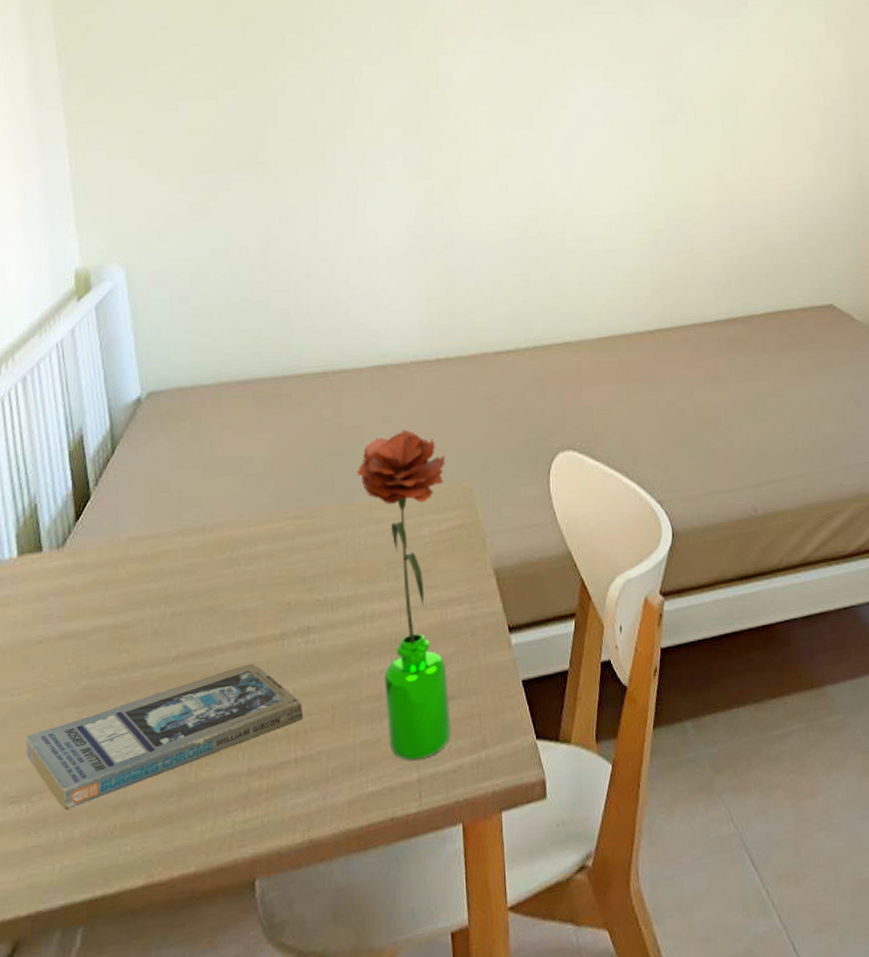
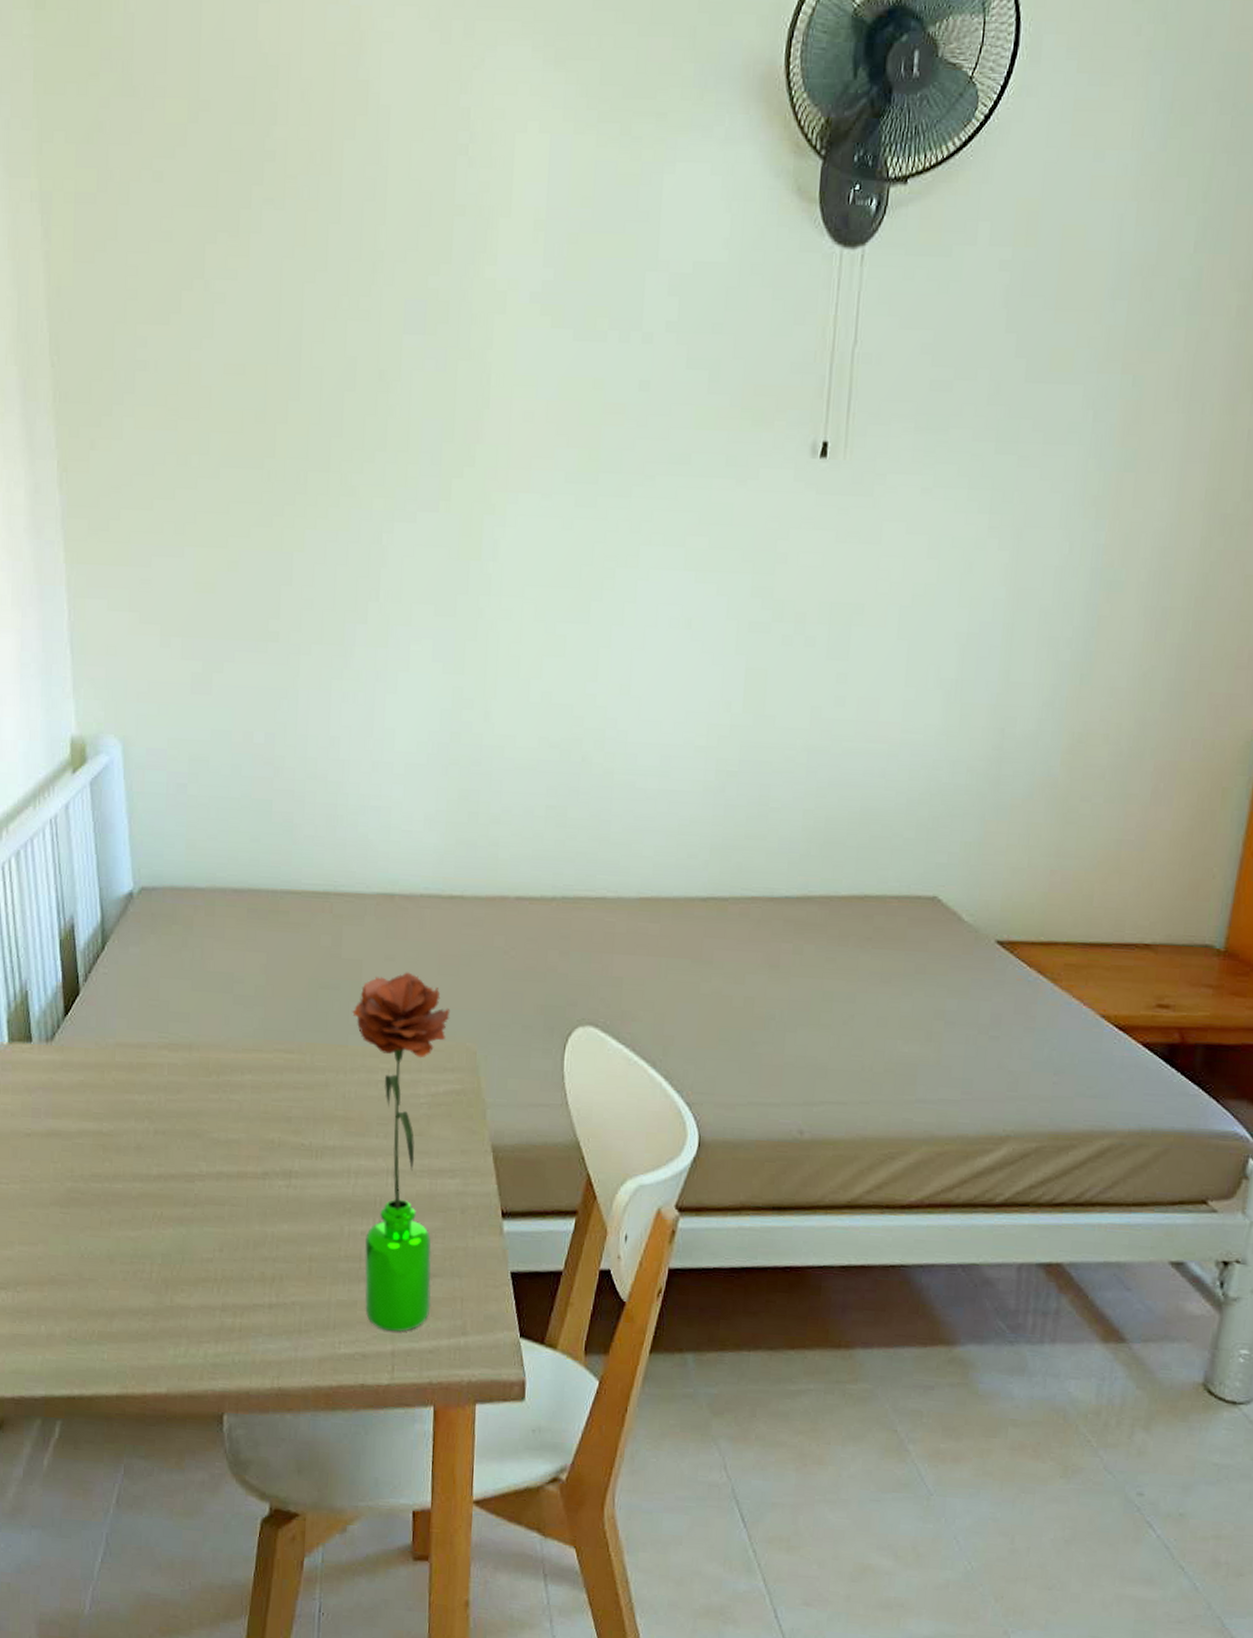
book: present [26,663,304,811] -> none [13,1197,281,1307]

